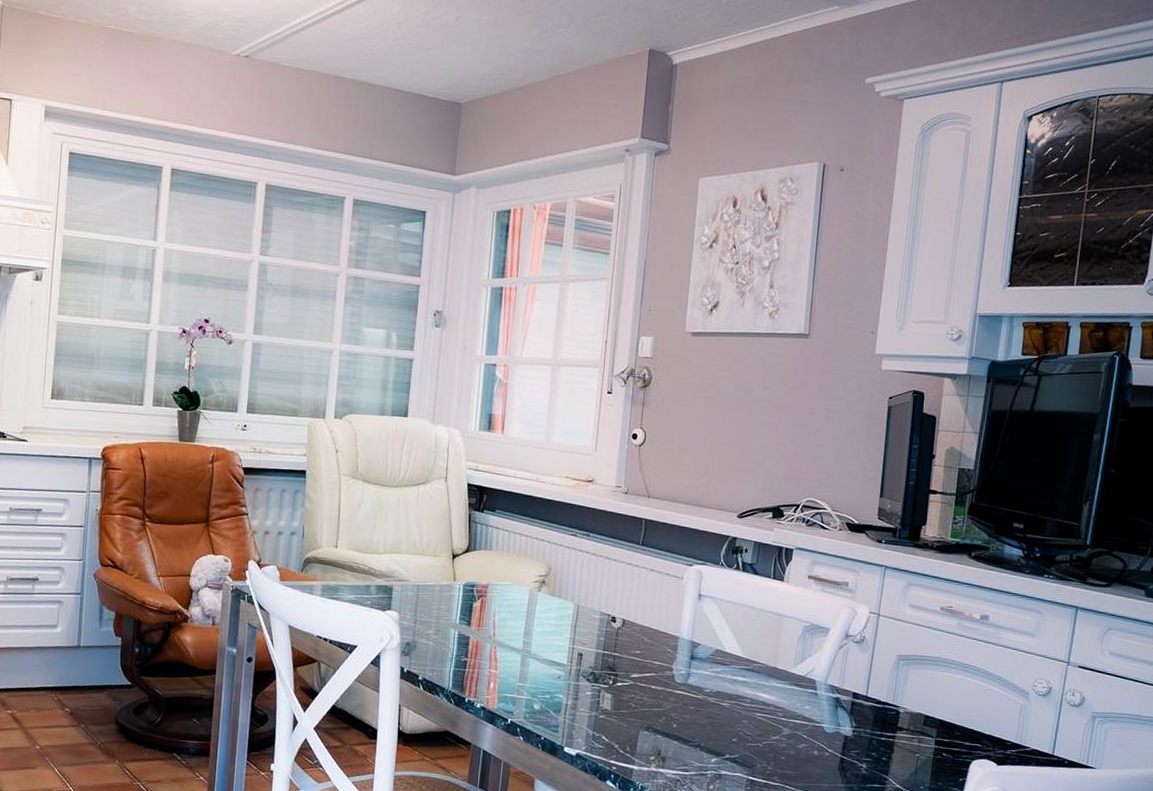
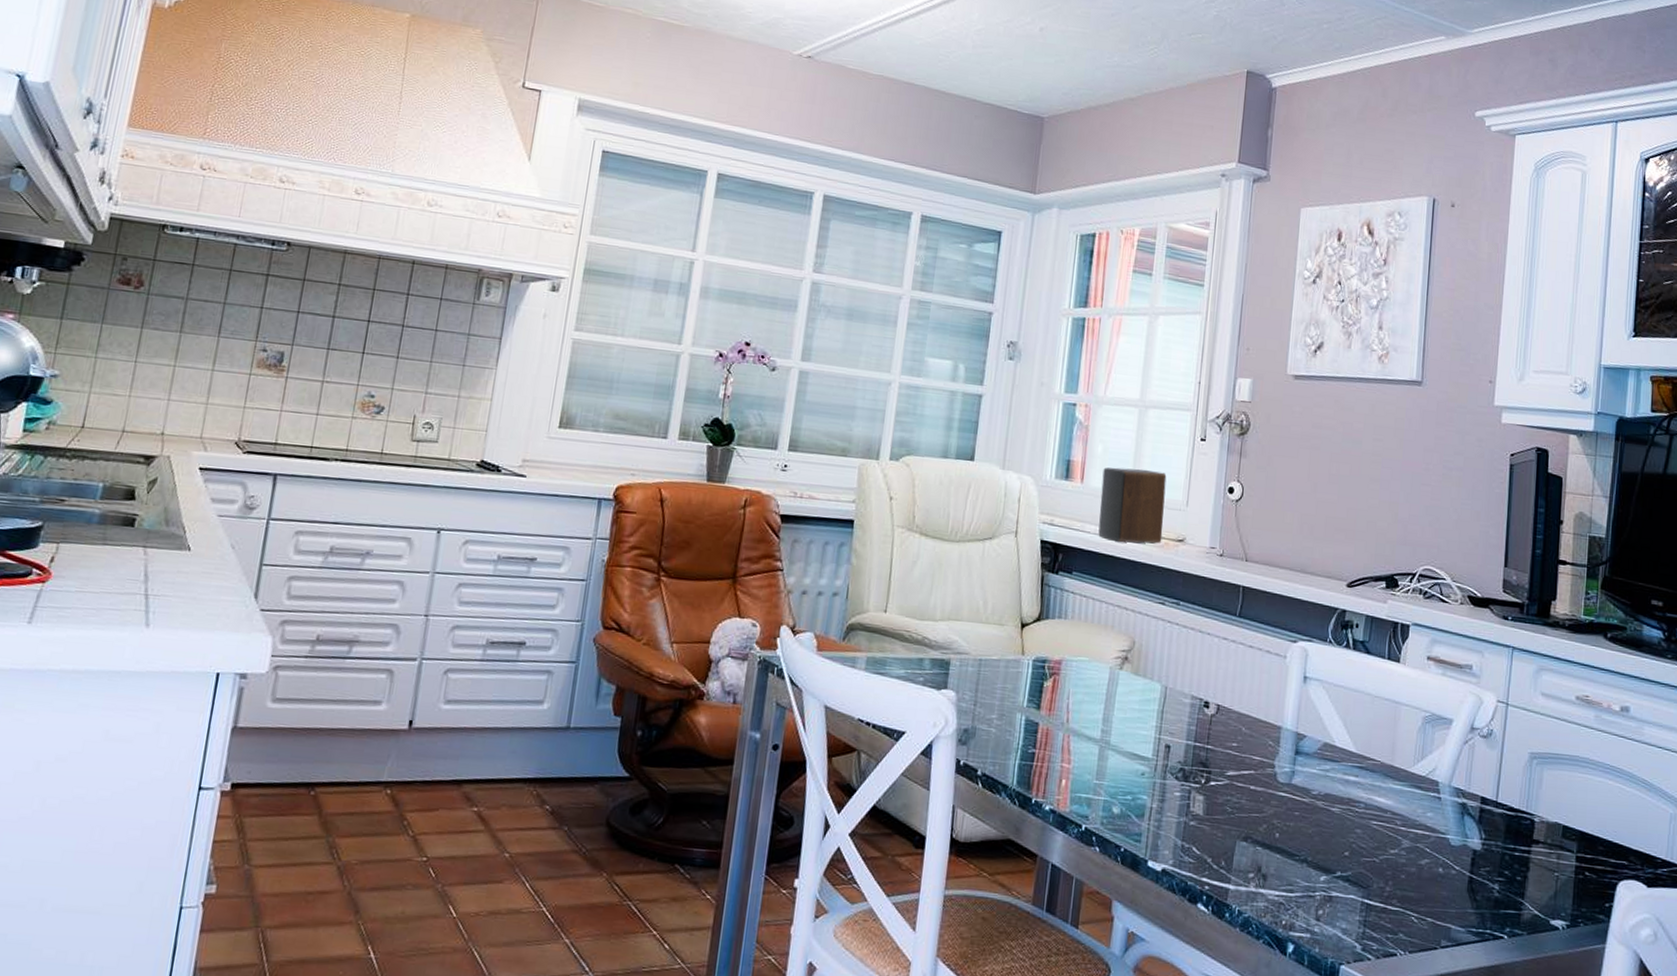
speaker: none [517,419,577,485] -> present [1098,467,1167,544]

